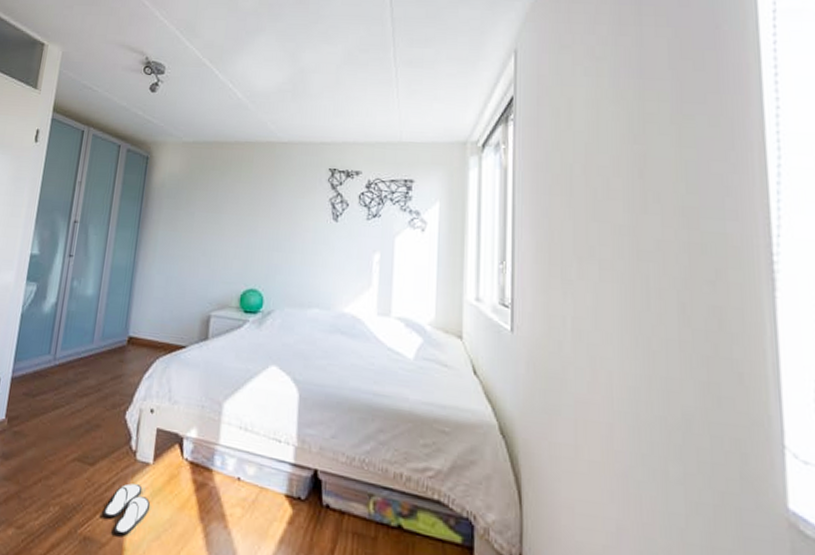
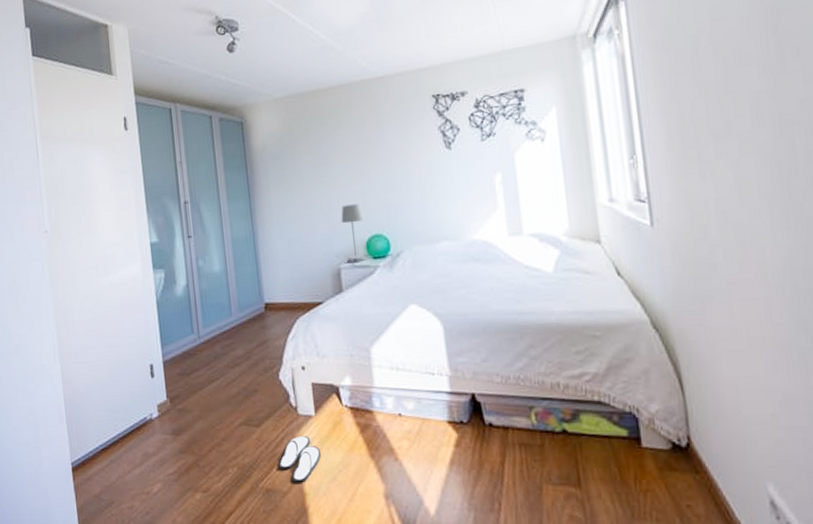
table lamp: none [219,255,242,319] -> present [341,204,370,267]

